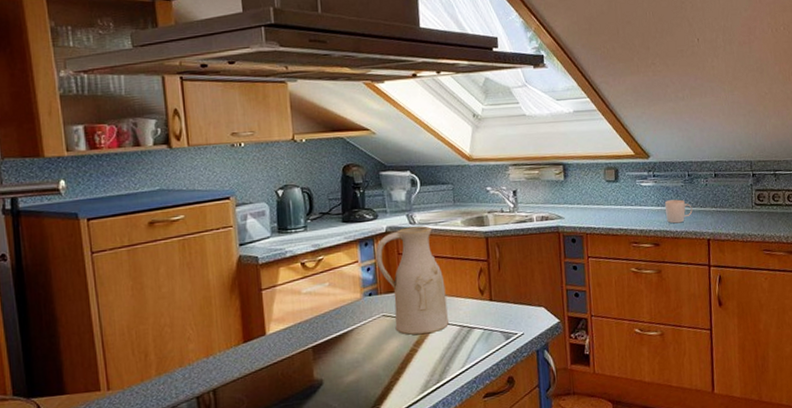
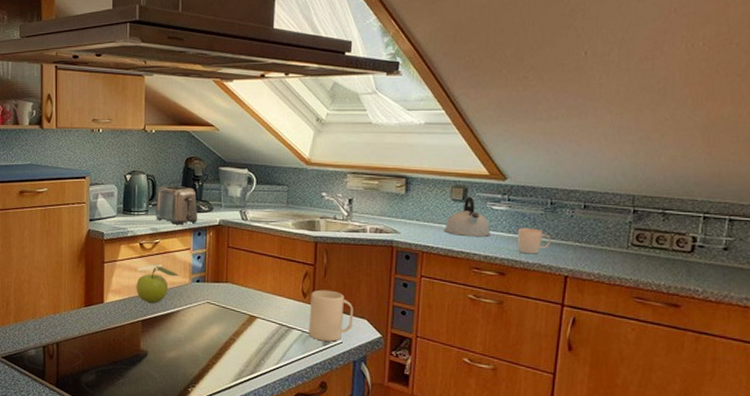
fruit: none [301,284,350,326] -> present [136,266,180,303]
toaster: none [314,195,363,238] -> present [156,185,198,225]
ceramic pitcher: present [375,225,449,335] -> none [206,223,269,327]
mug: none [488,283,532,336] -> present [308,289,353,342]
kettle: none [603,176,643,215] -> present [444,196,491,238]

